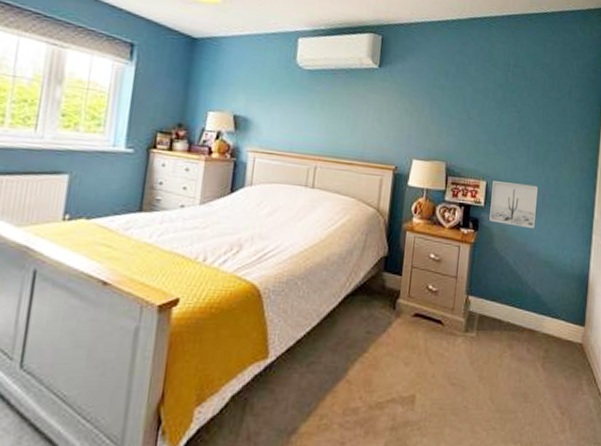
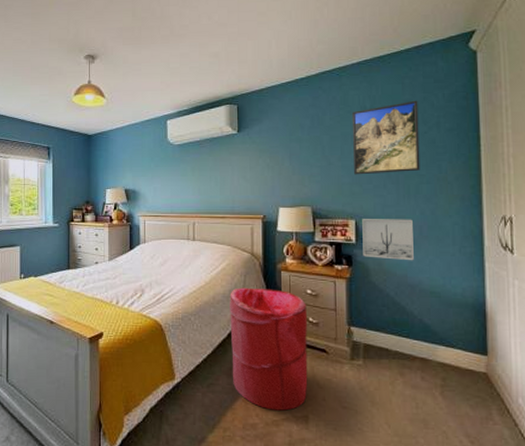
laundry hamper: none [337,247,428,391] -> present [230,287,308,411]
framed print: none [491,65,556,138] -> present [351,100,420,175]

